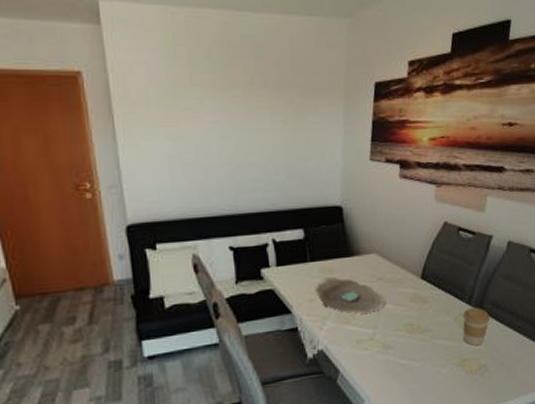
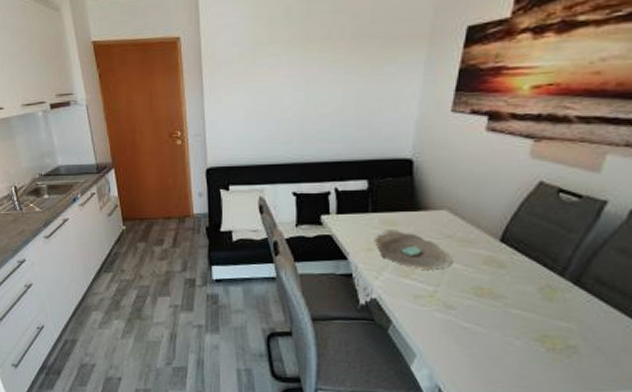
coffee cup: present [462,307,491,346] -> none [548,280,590,324]

